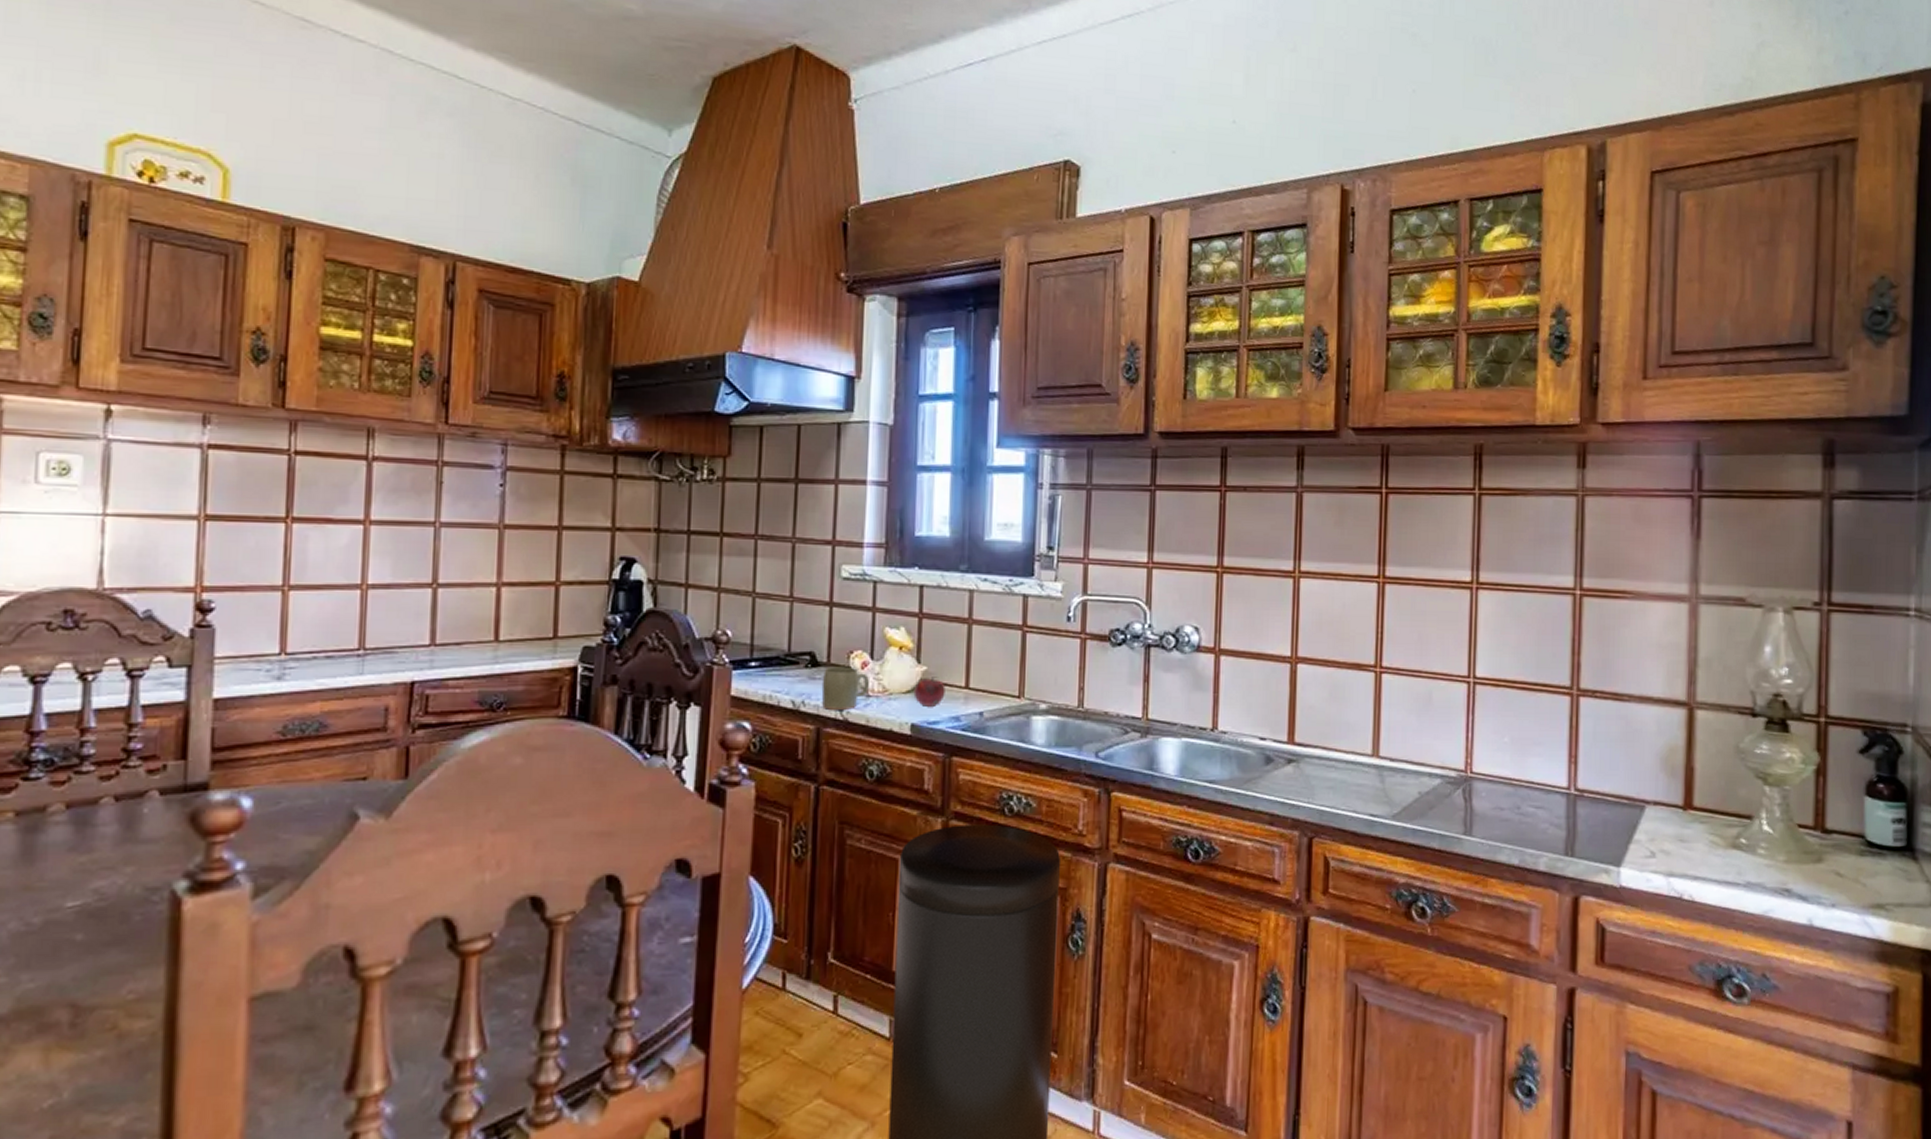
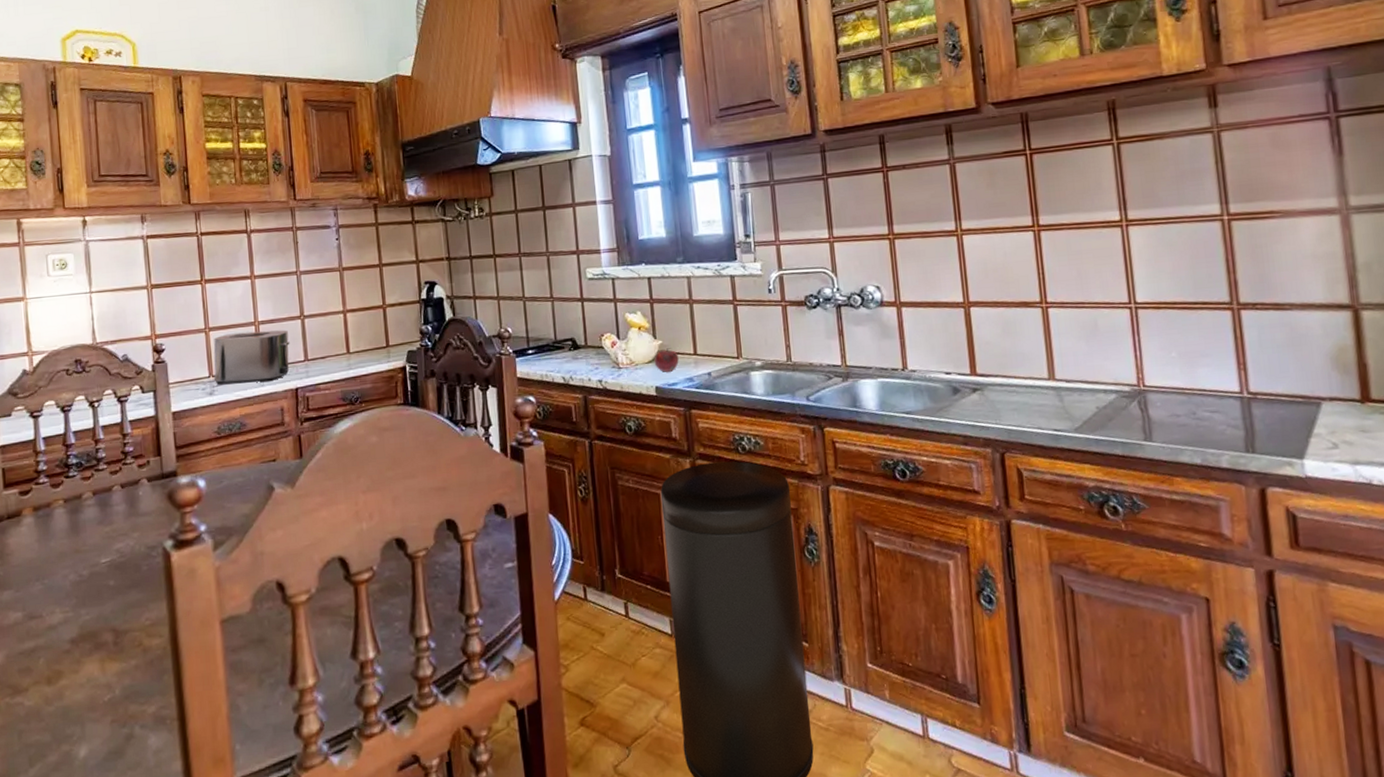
toaster: none [286,596,411,670] -> present [213,330,290,385]
mug: present [821,666,869,710] -> none [583,346,619,381]

